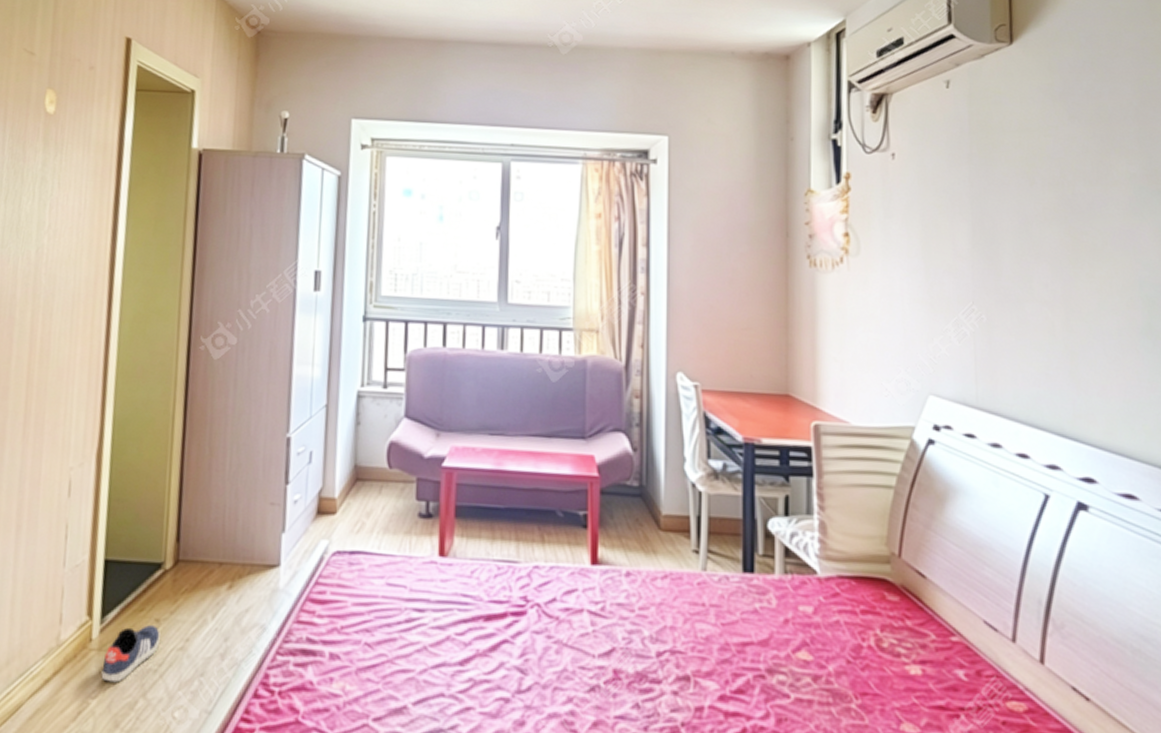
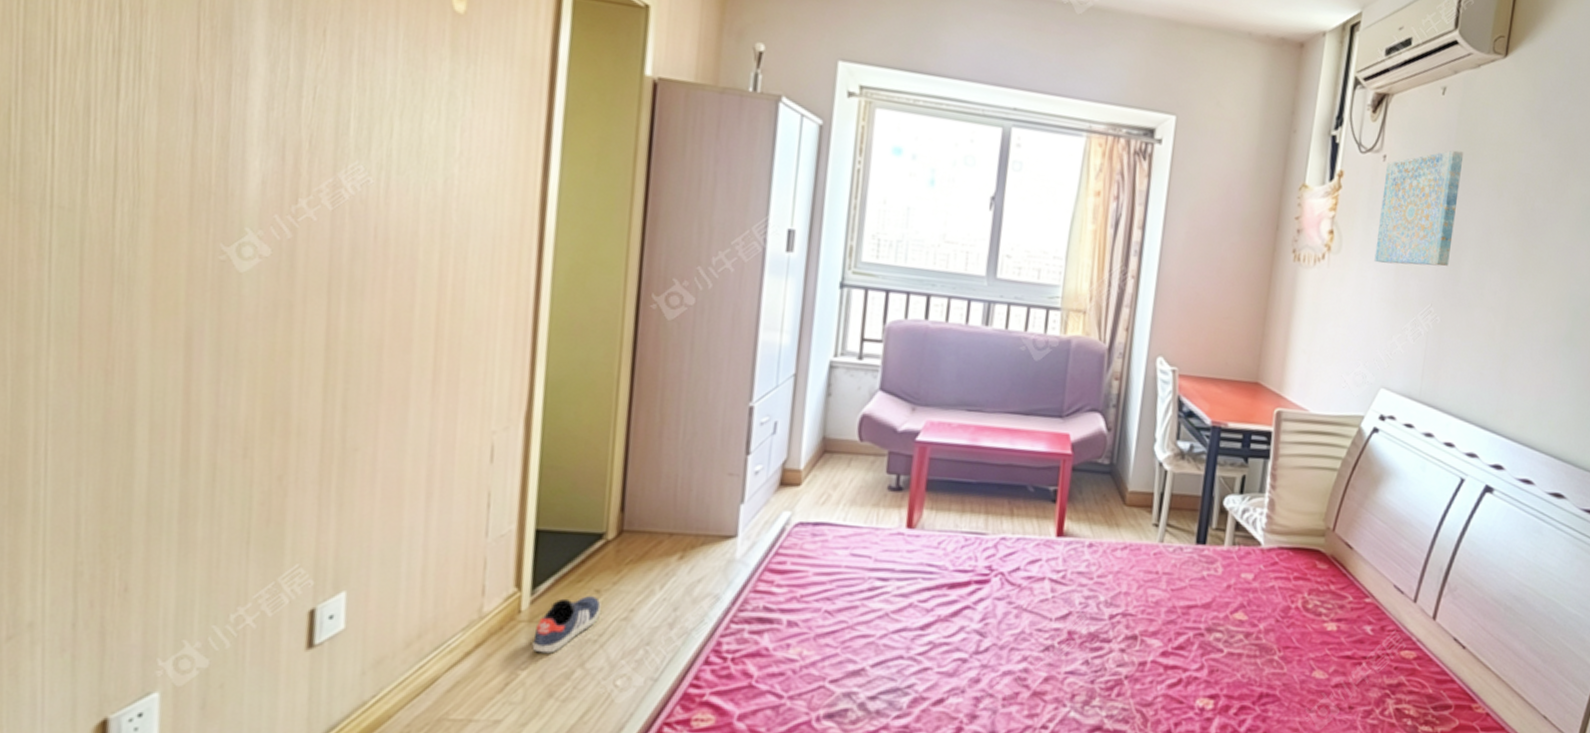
wall art: none [896,141,986,263] -> present [1374,150,1464,266]

